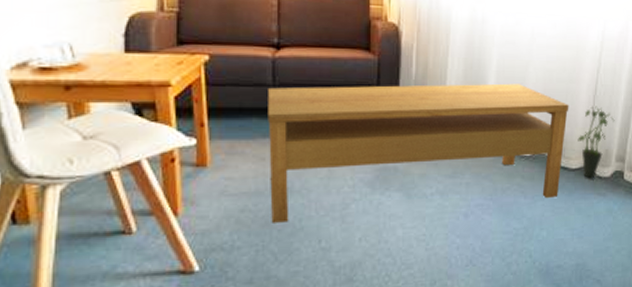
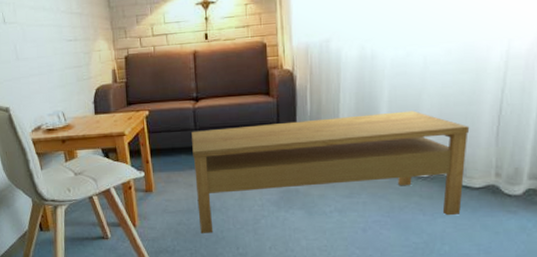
potted plant: present [578,106,615,178] -> none [481,125,526,196]

